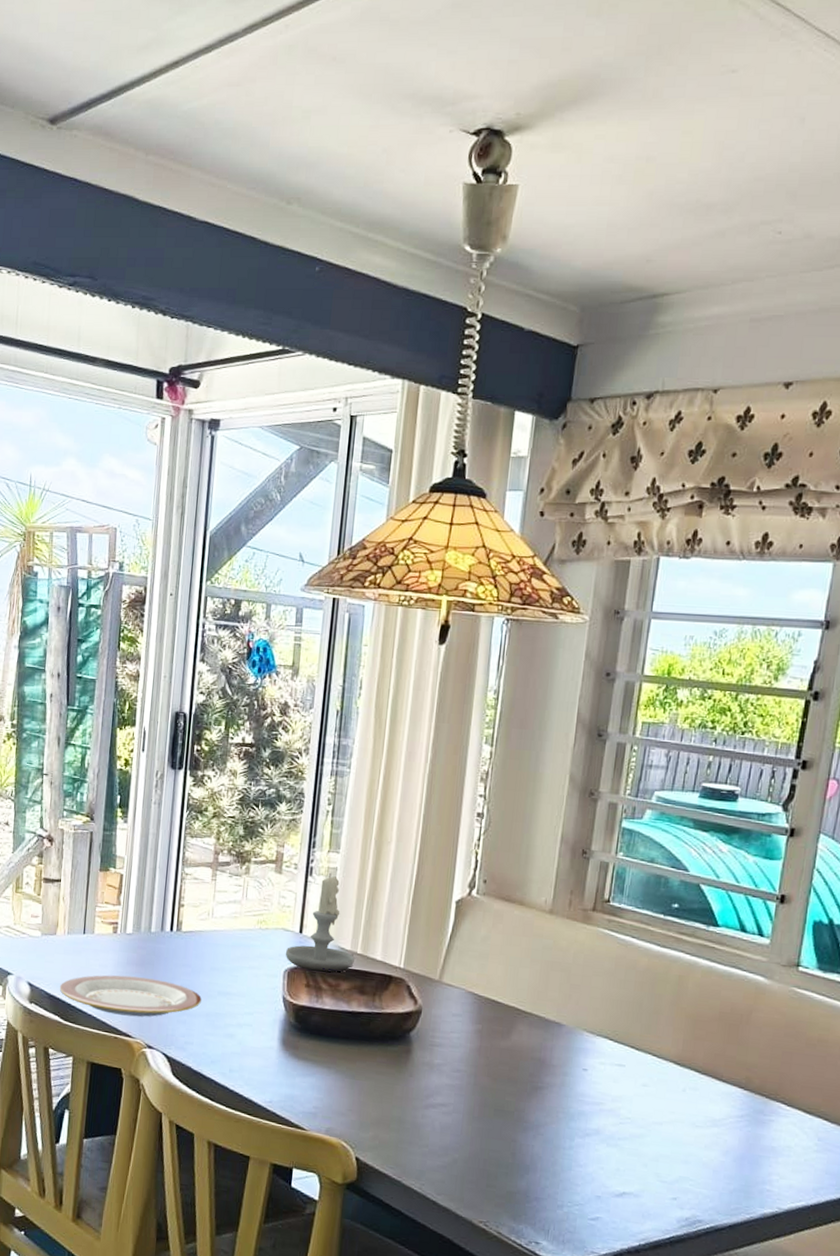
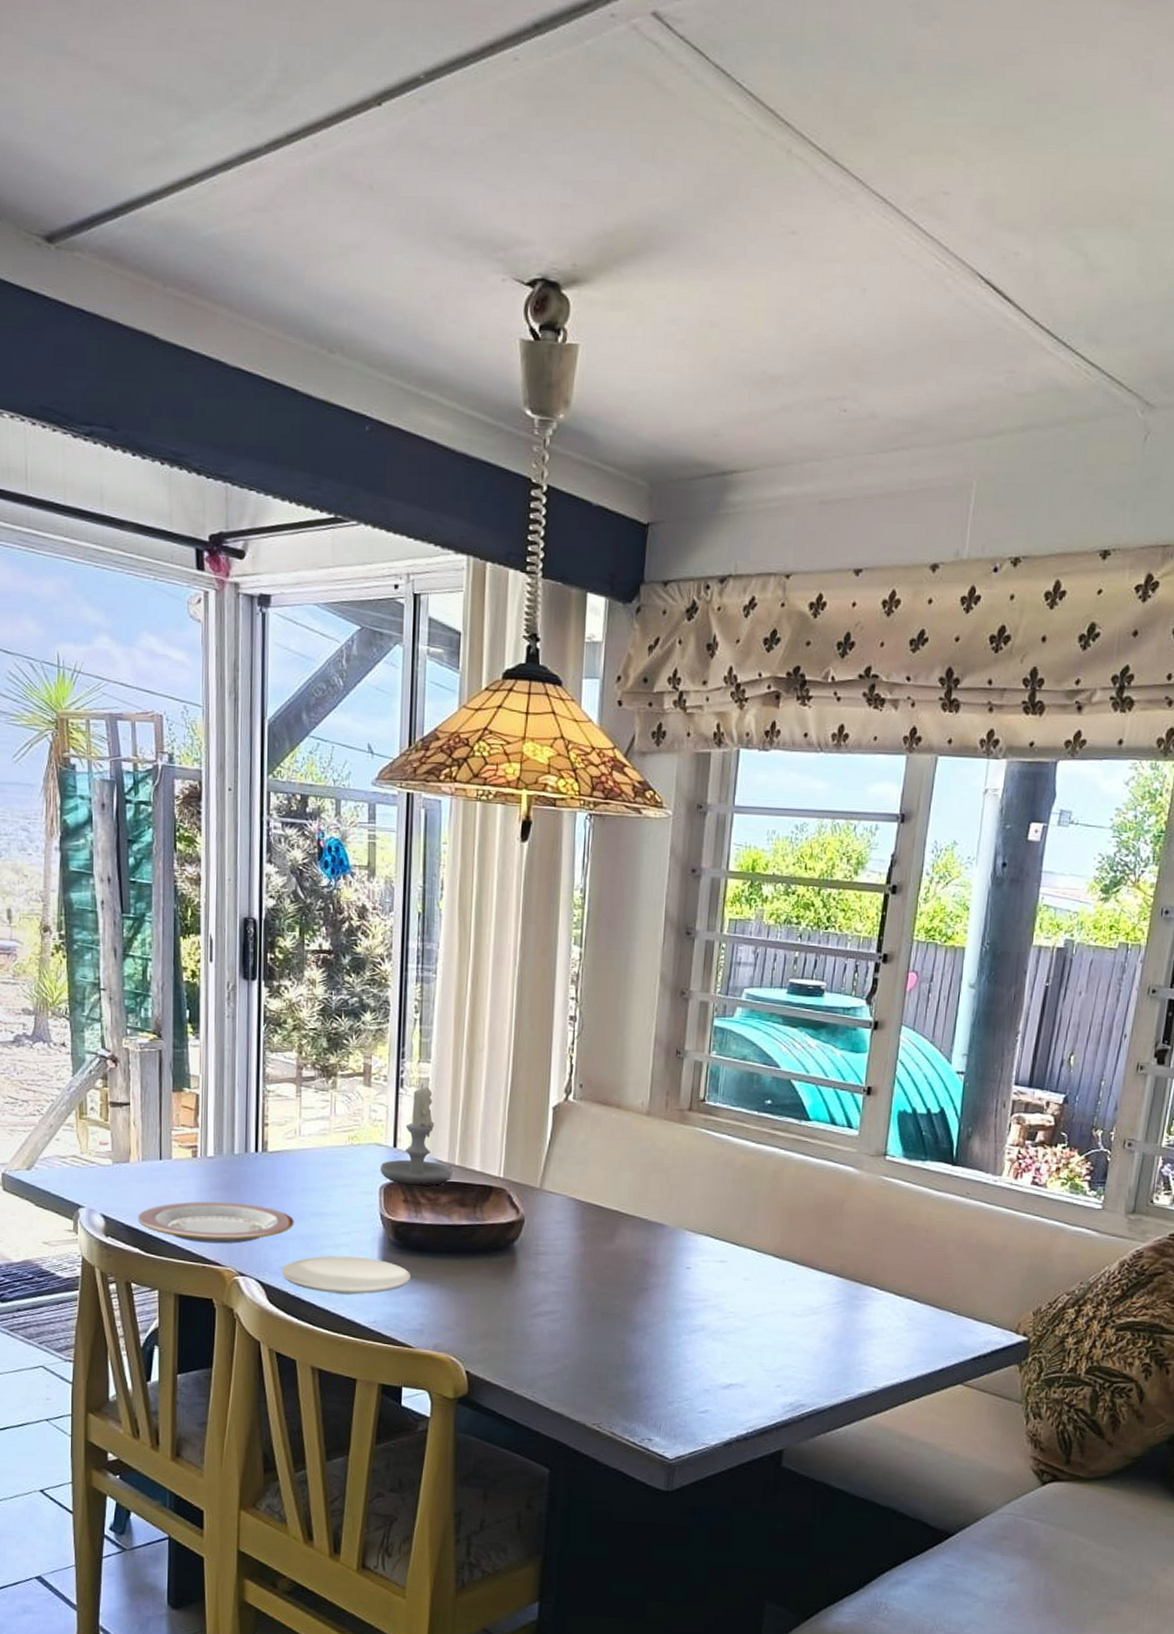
plate: none [186,1034,309,1074] -> present [281,1256,411,1295]

